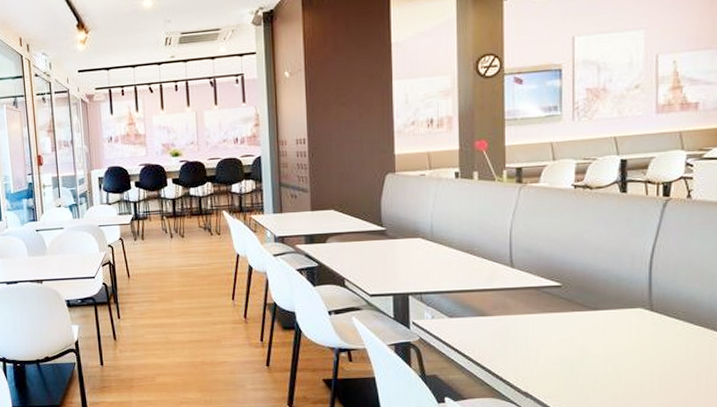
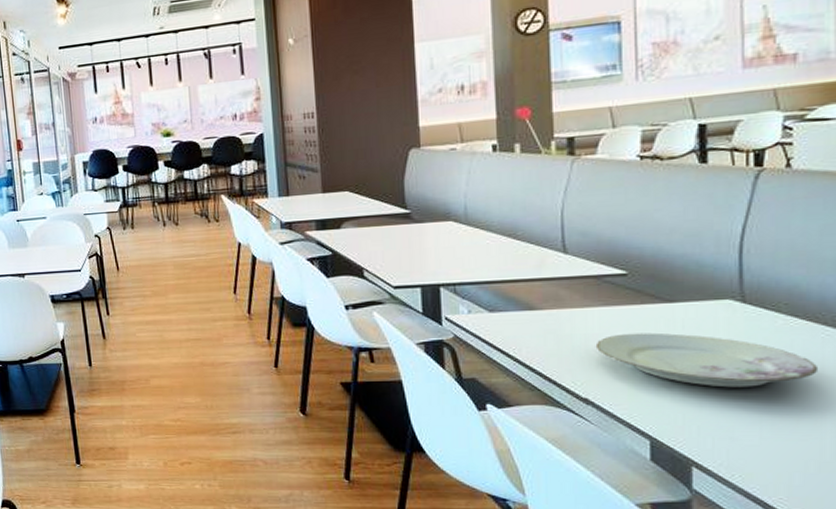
plate: none [534,336,706,382] -> present [595,332,817,388]

